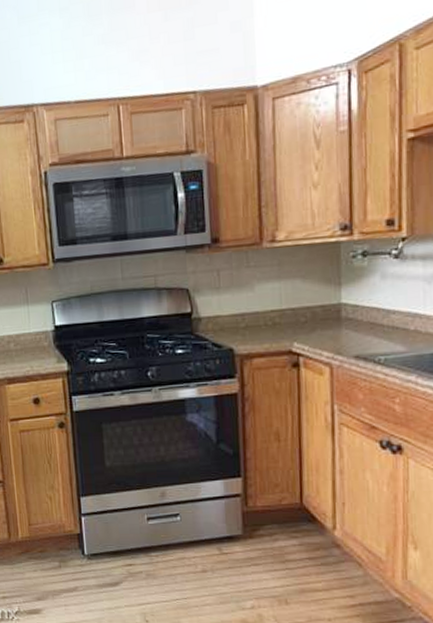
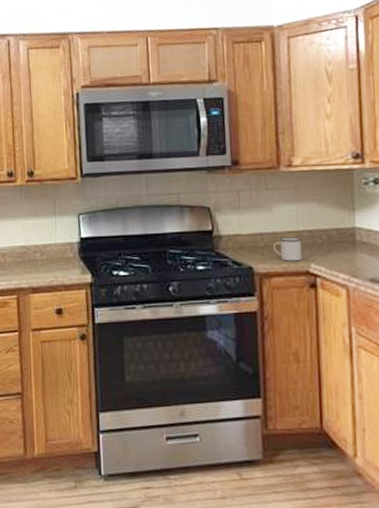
mug: none [254,316,285,342] -> present [272,237,302,262]

